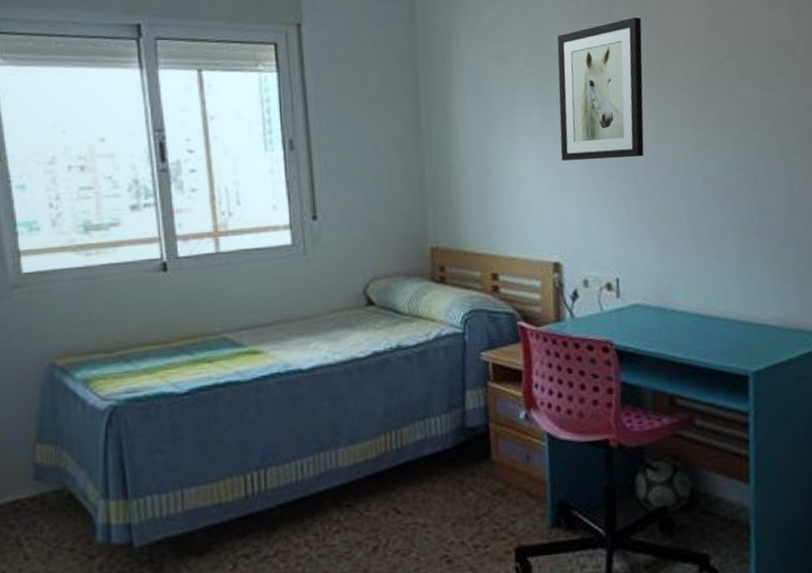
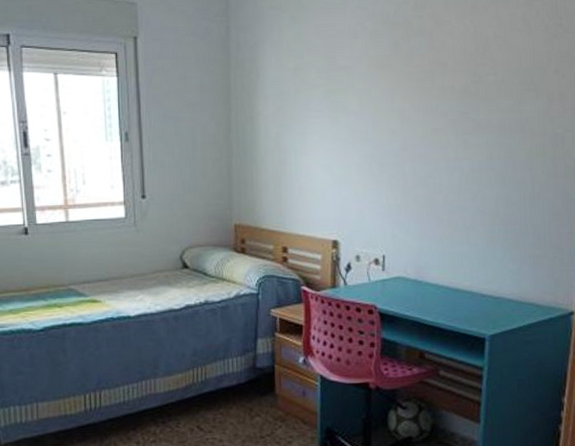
wall art: present [557,17,645,161] -> none [343,37,418,158]

